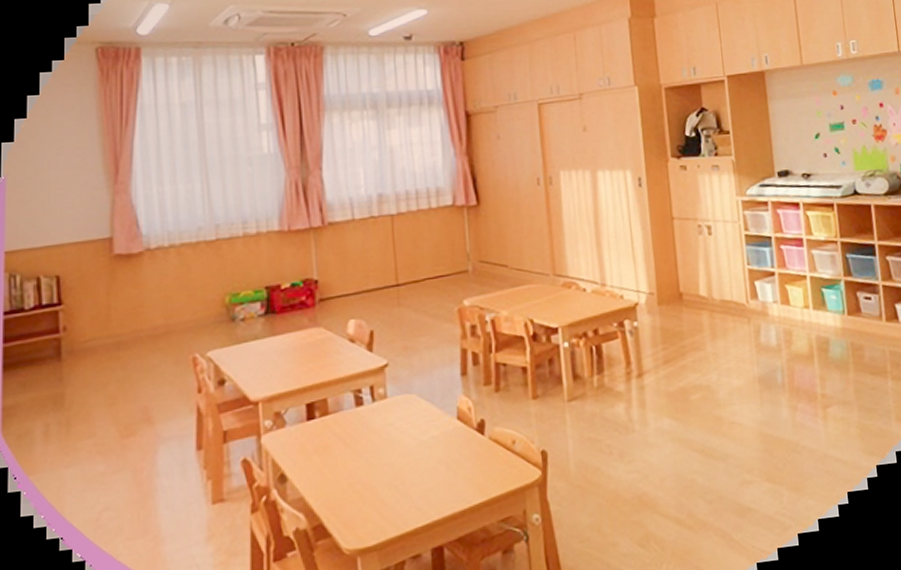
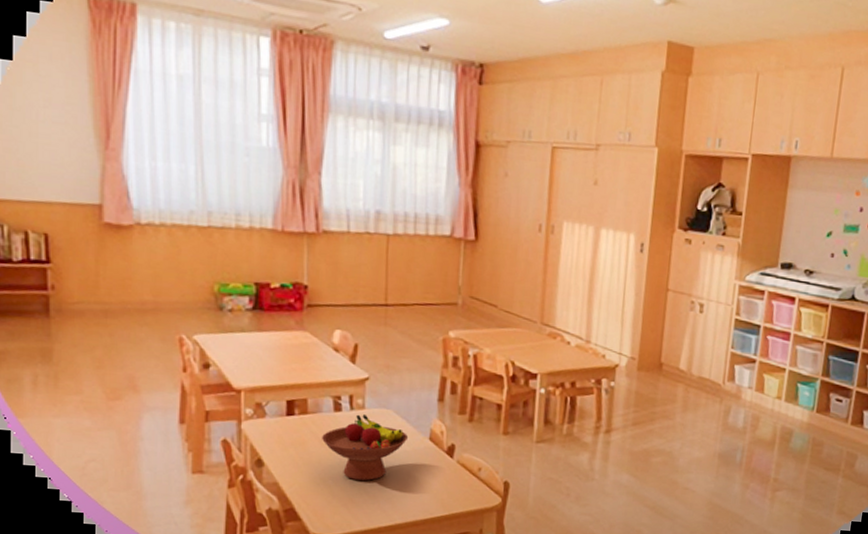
fruit bowl: none [346,404,436,479] -> present [322,414,409,481]

